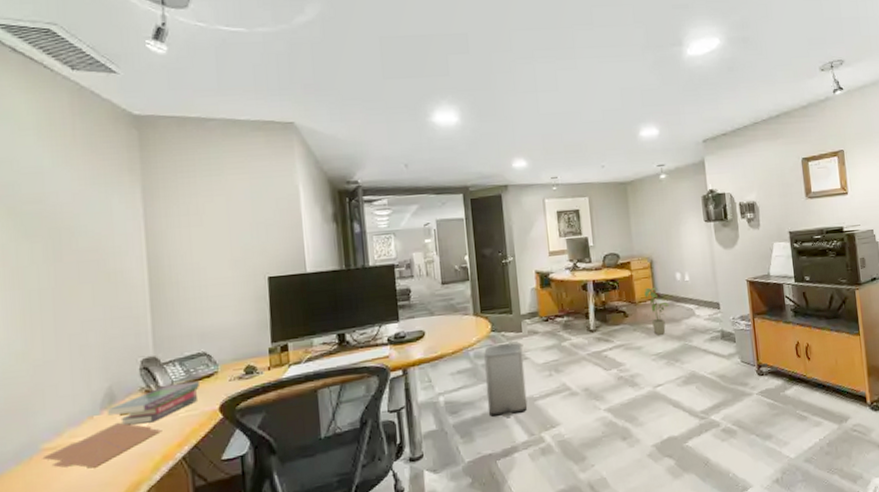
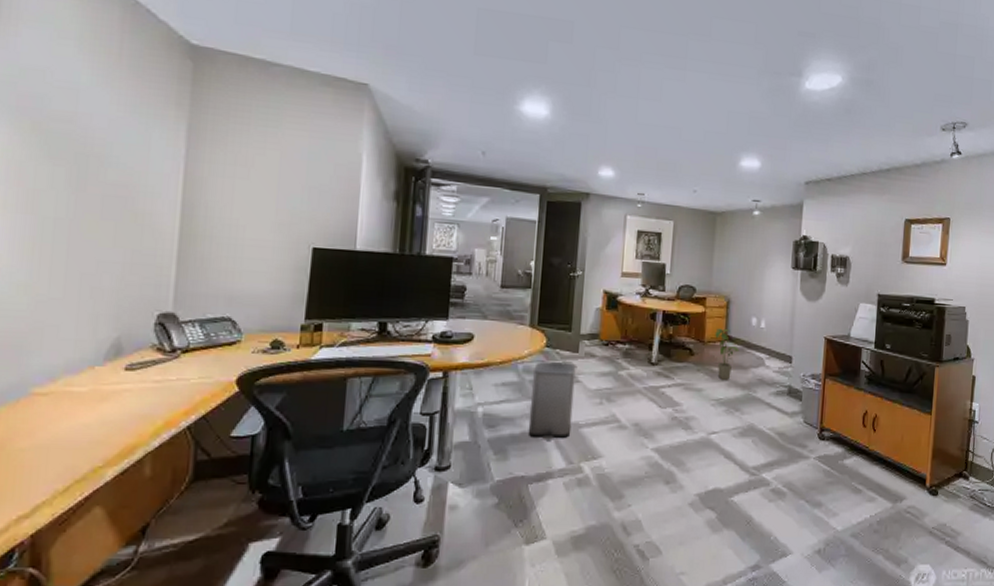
papers: present [42,423,162,469] -> none [30,379,169,423]
books: present [106,381,199,426] -> none [110,345,218,384]

